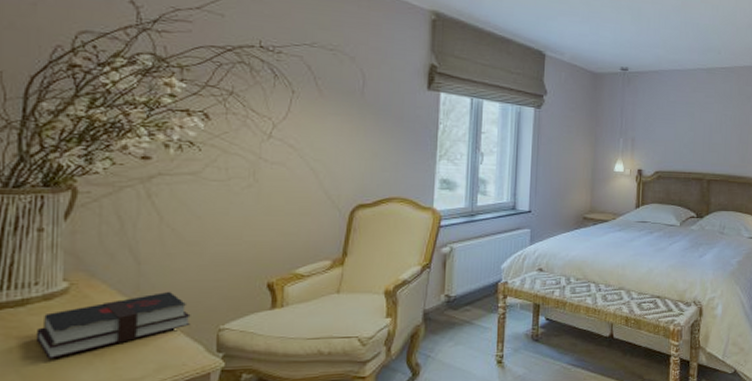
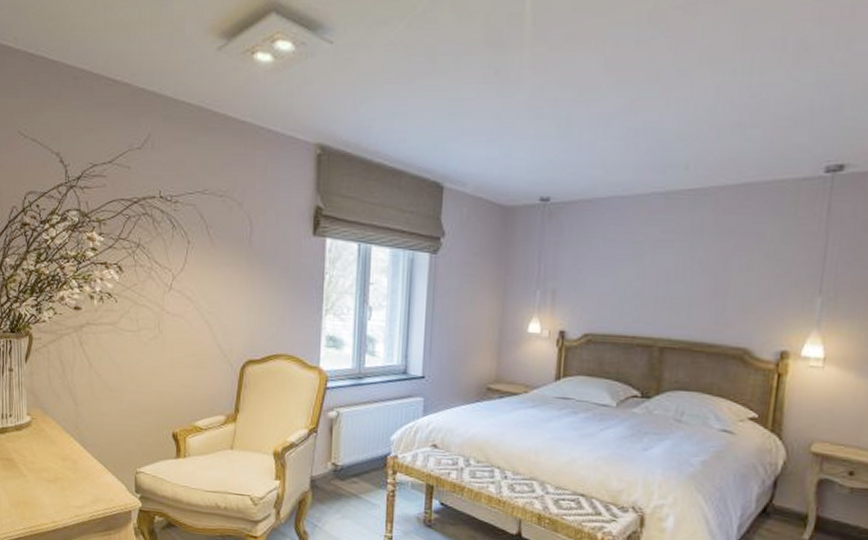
hardback book: present [35,291,191,360] -> none [12,432,115,481]

